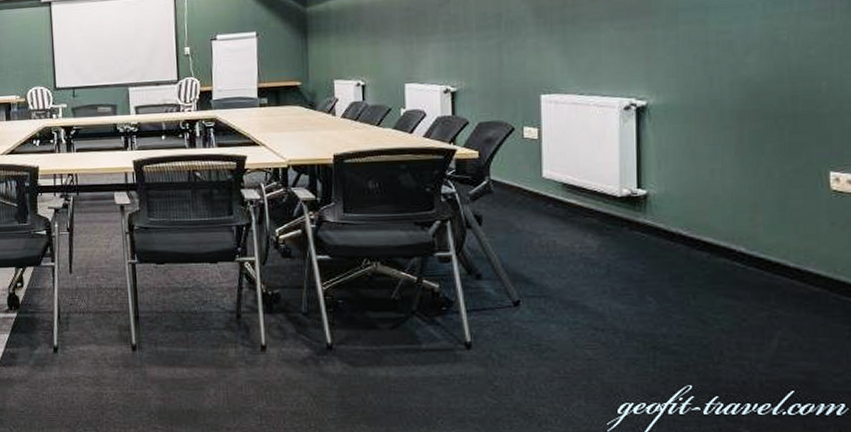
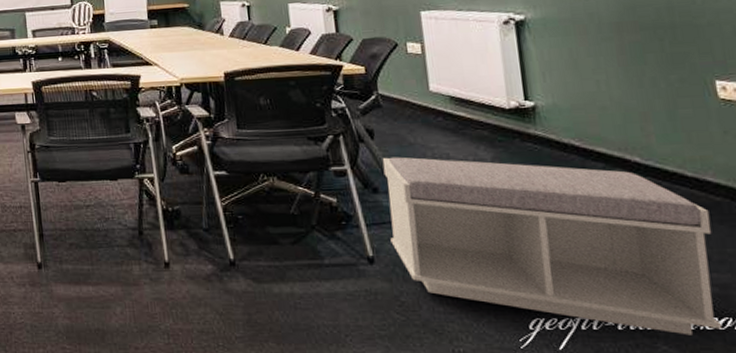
bench: none [488,243,806,420] -> present [382,157,723,335]

